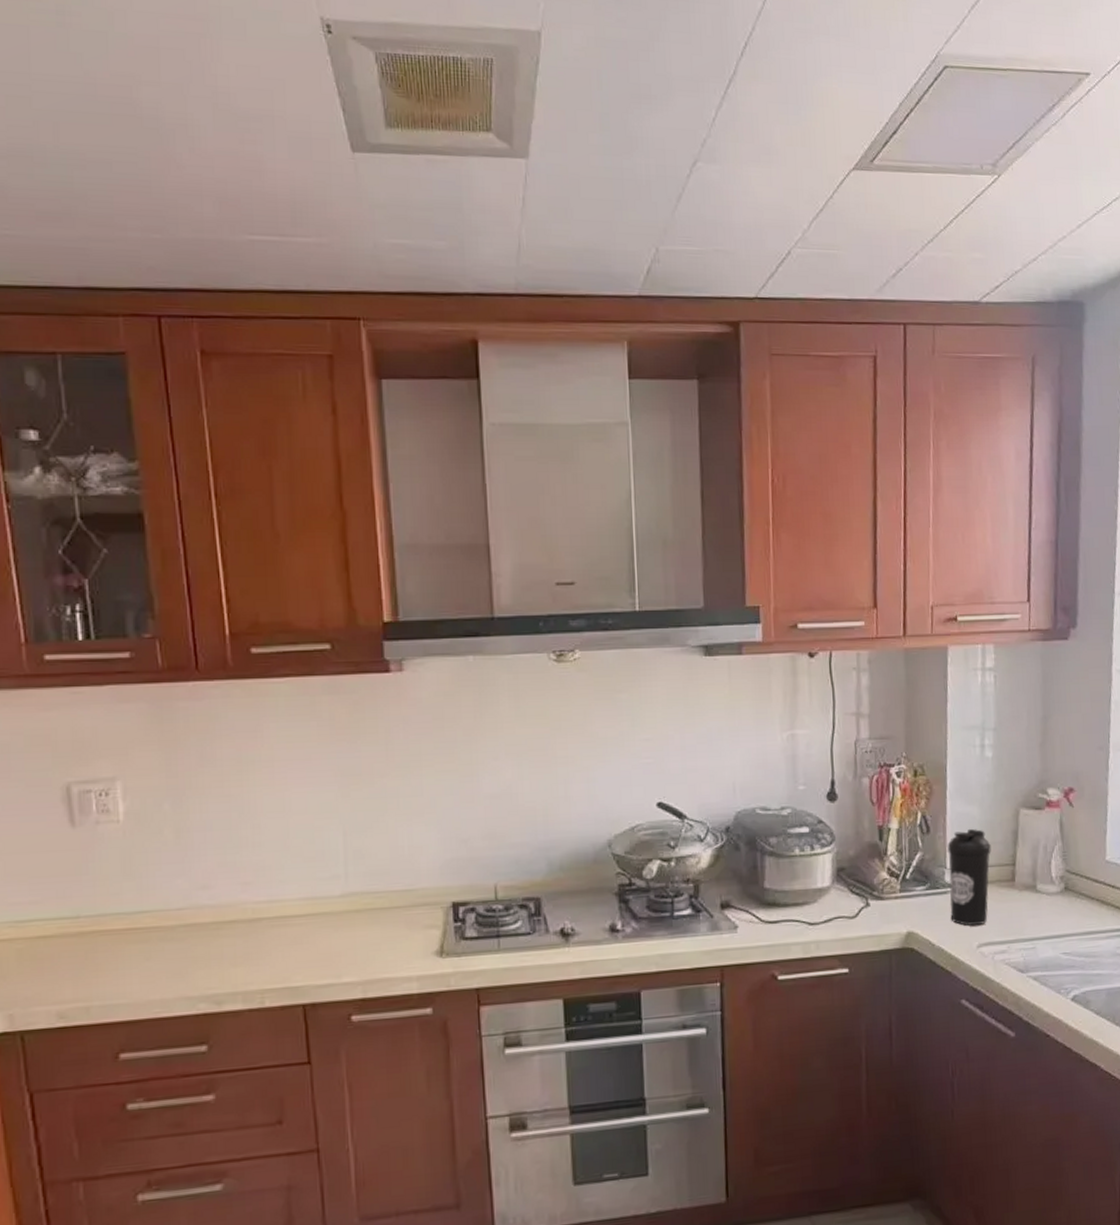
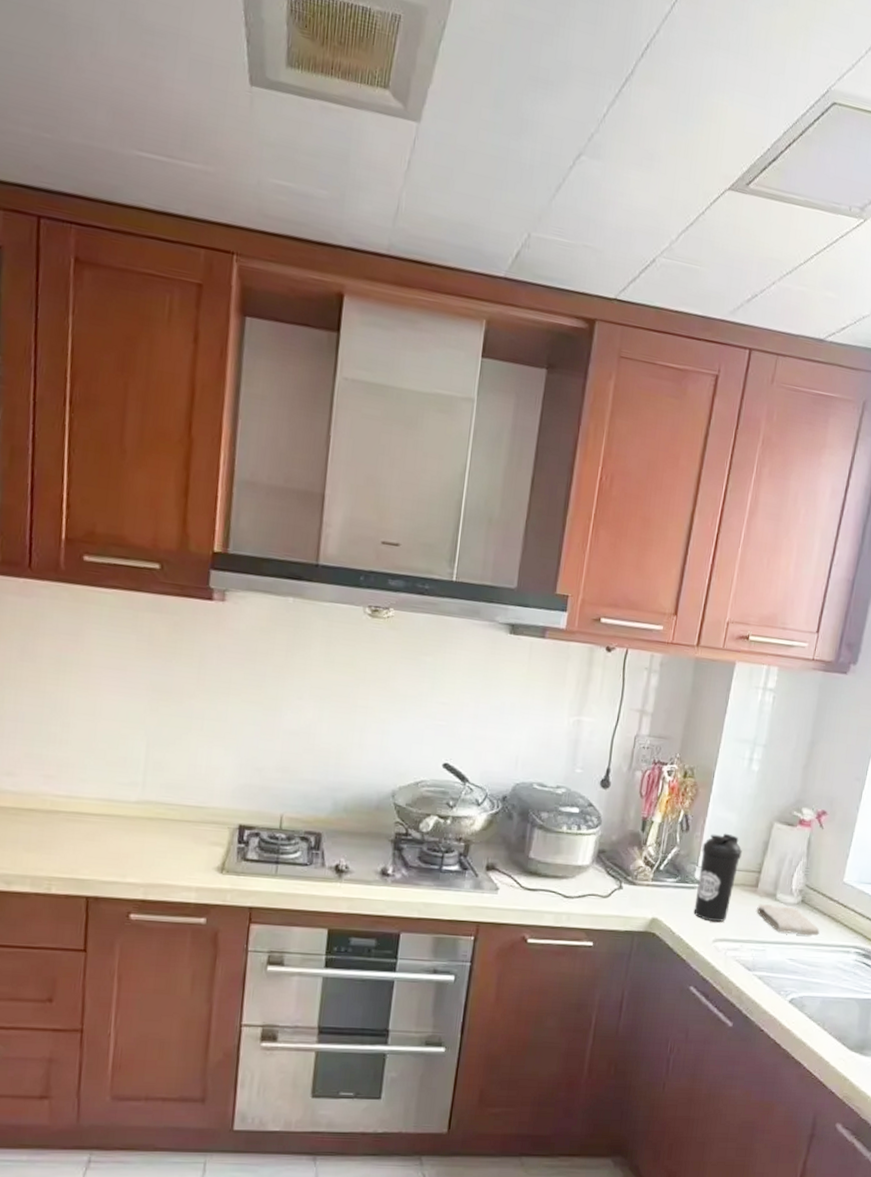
washcloth: none [1018,896,1091,926] -> present [757,904,820,936]

